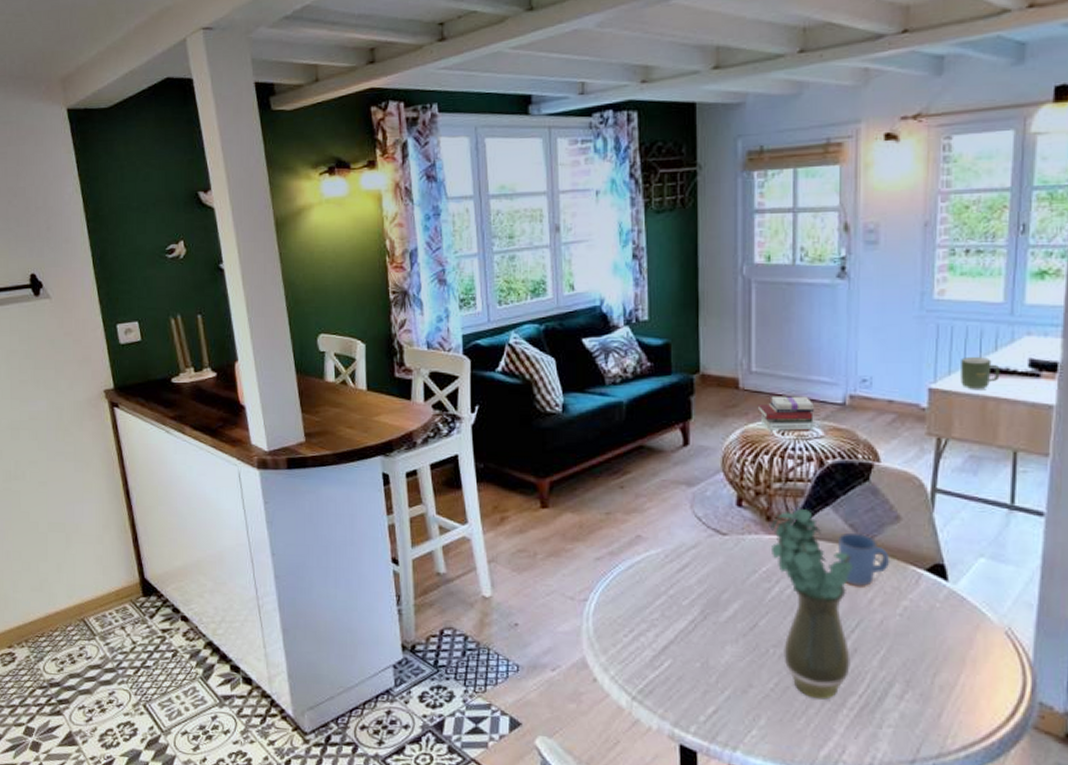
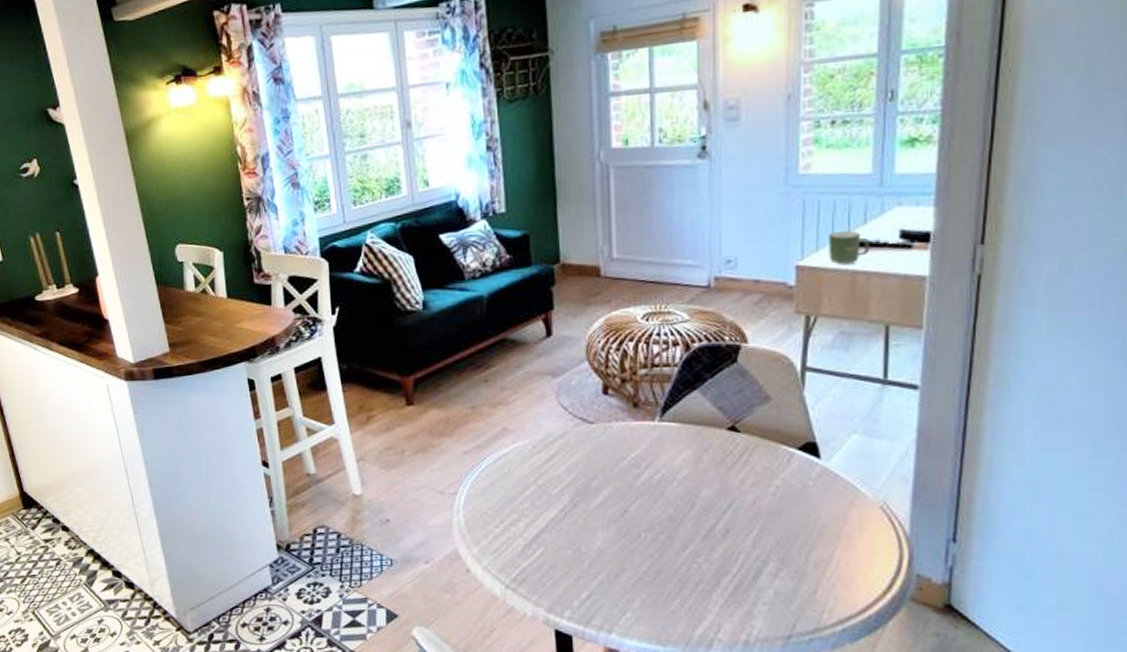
books: present [757,396,815,431] -> none [620,280,680,317]
vase: present [770,502,853,700] -> none [637,387,723,580]
mug: present [837,532,890,586] -> none [706,415,761,467]

